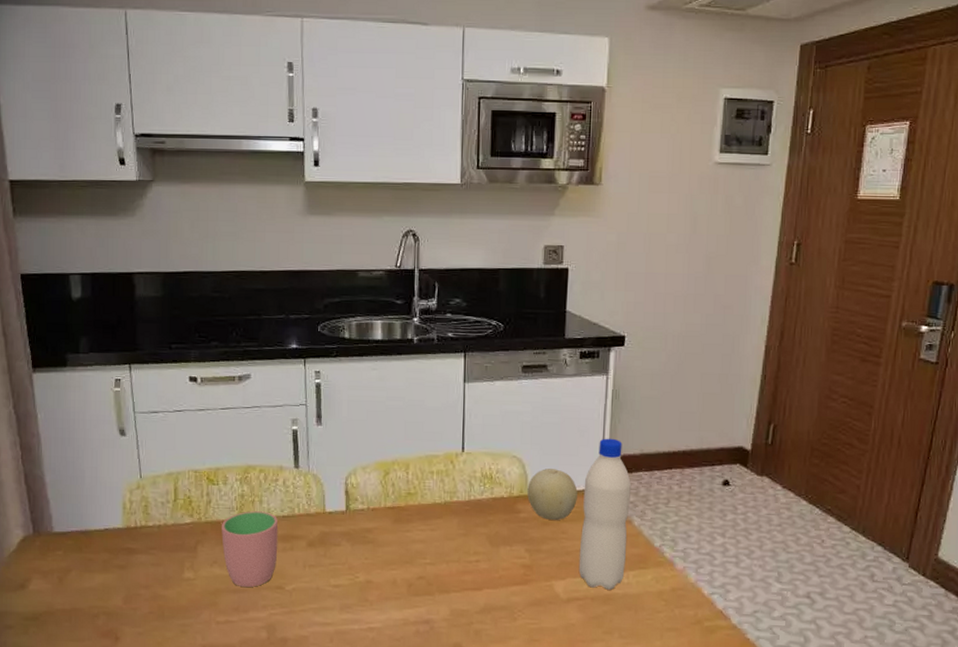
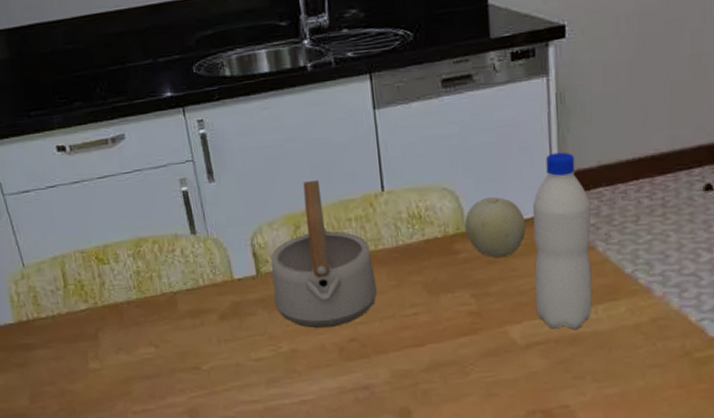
cup: present [221,511,278,587] -> none [120,287,188,372]
teapot: none [358,435,447,564] -> present [271,180,377,328]

